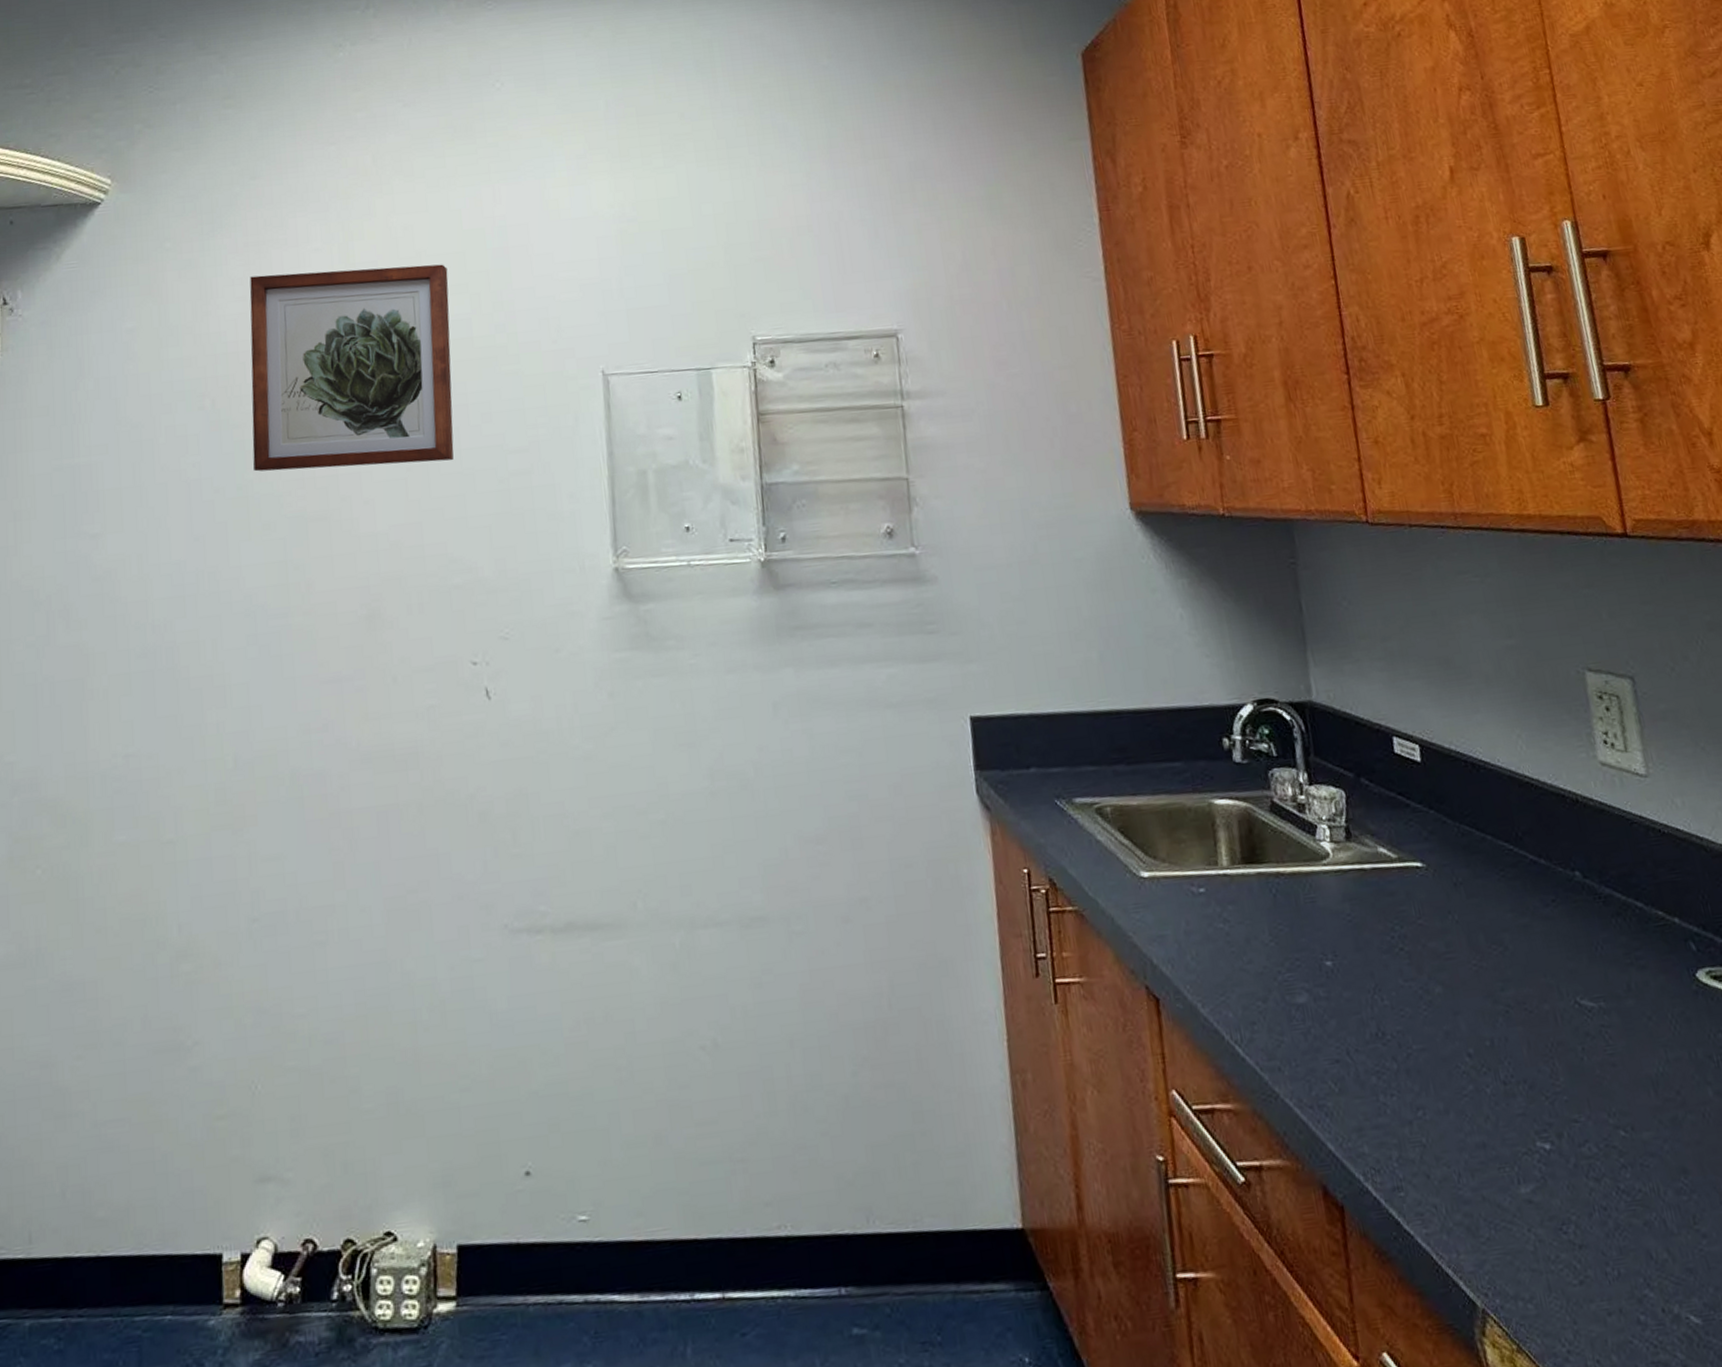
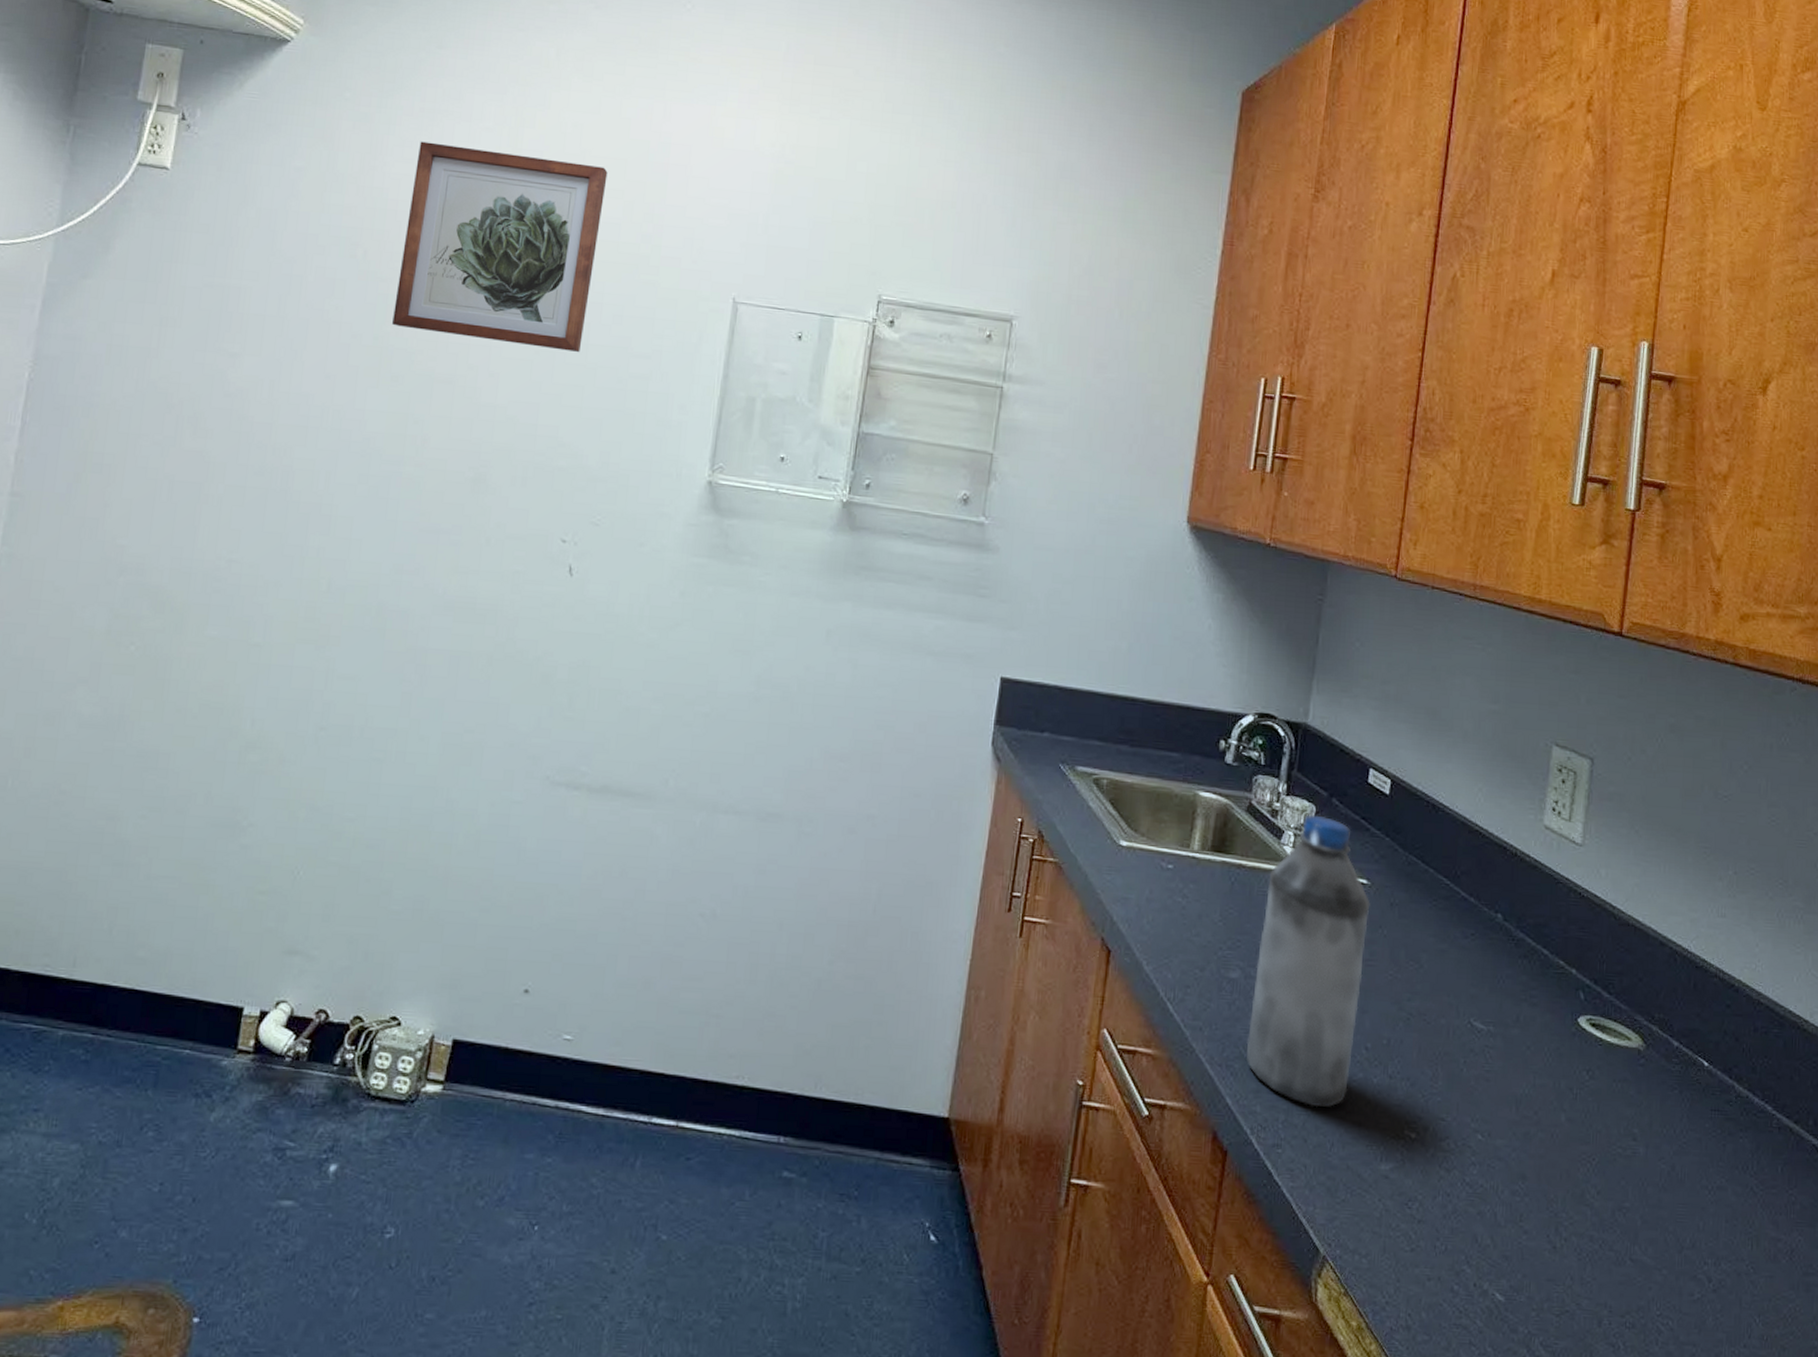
water bottle: none [1313,800,1461,1136] -> present [1246,814,1370,1108]

